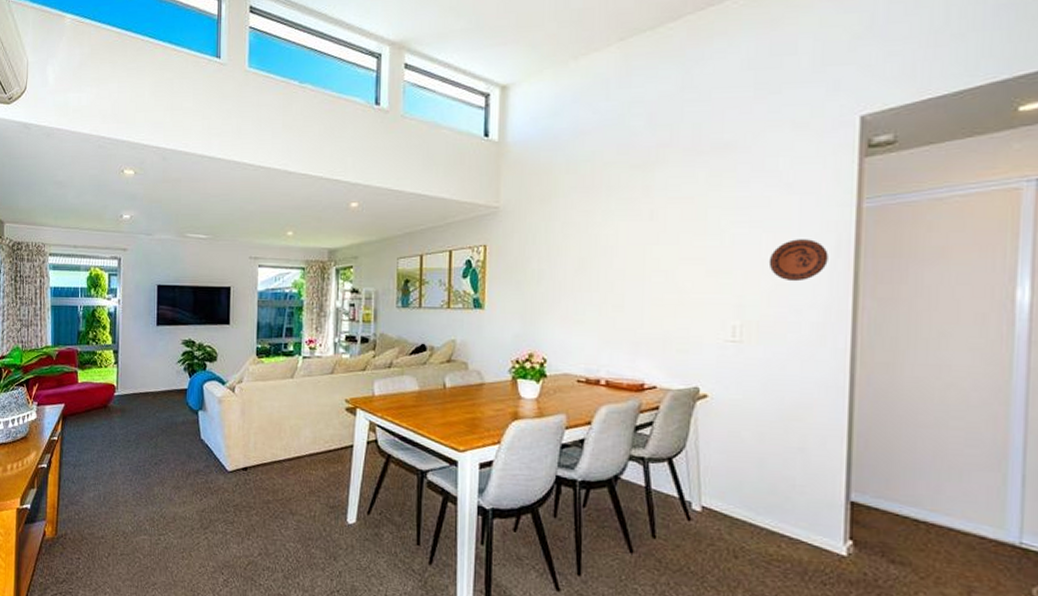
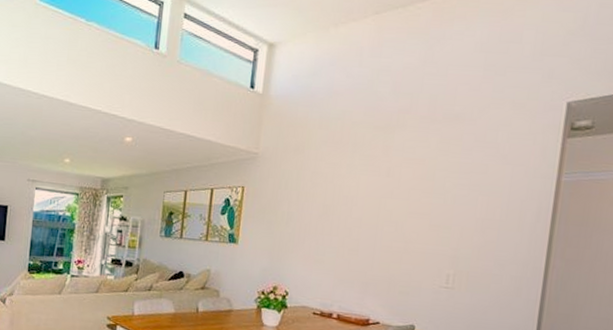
decorative plate: present [768,239,828,282] -> none [481,203,531,240]

